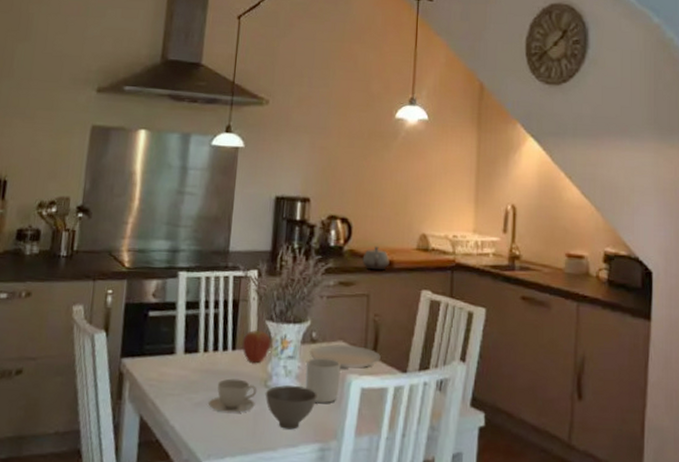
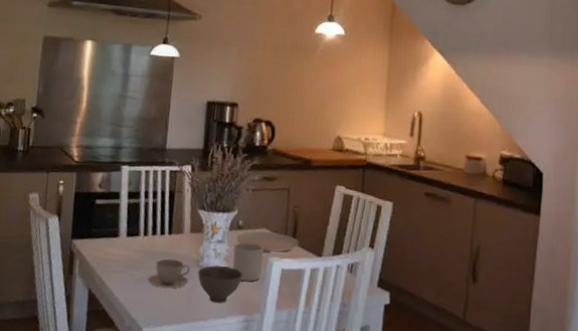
fruit: present [242,329,270,363] -> none [177,217,202,246]
teapot: present [362,246,390,270] -> none [284,146,308,168]

